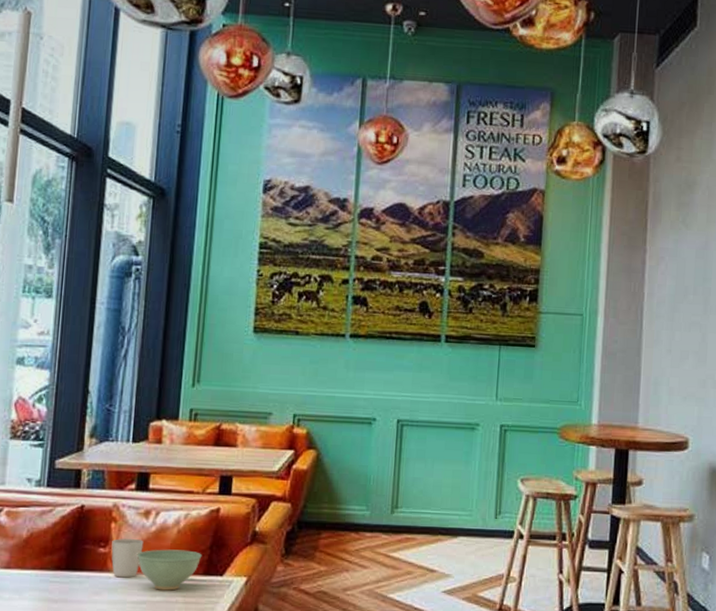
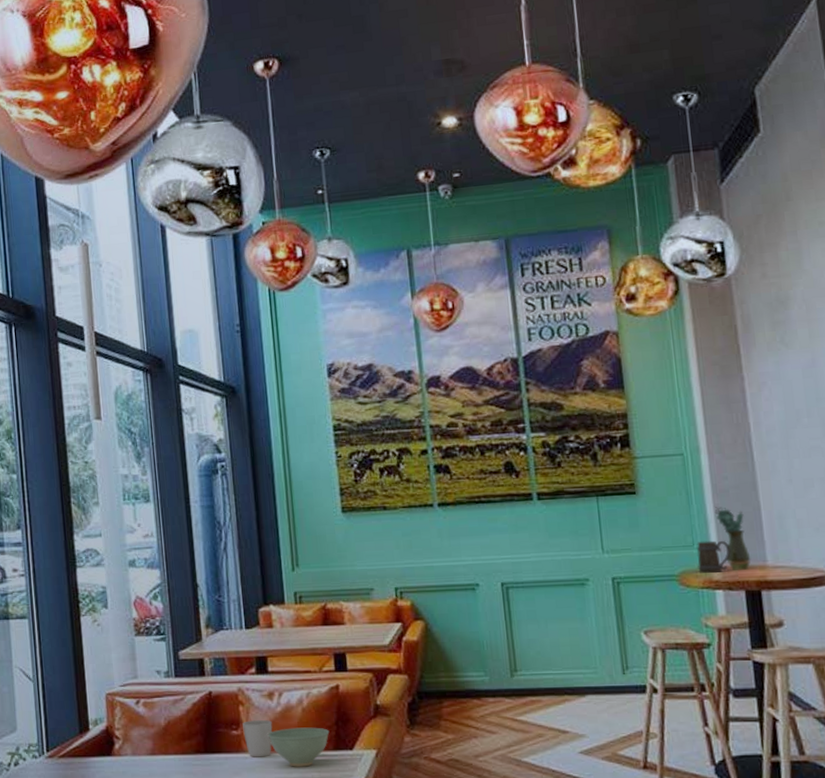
beer mug: none [578,398,609,430] -> present [696,540,731,574]
vase: none [601,368,626,429] -> present [714,507,751,570]

